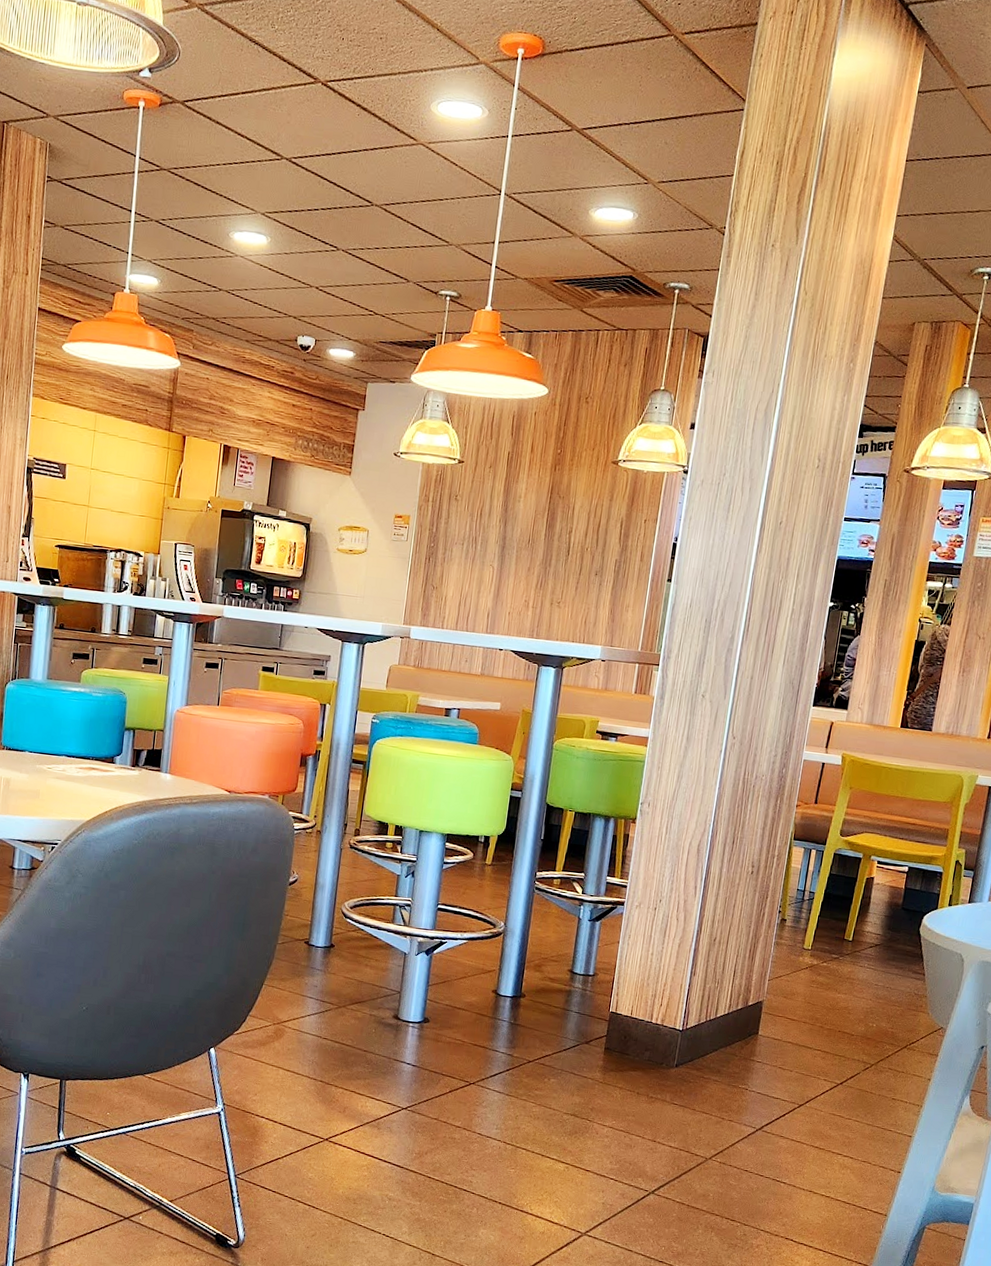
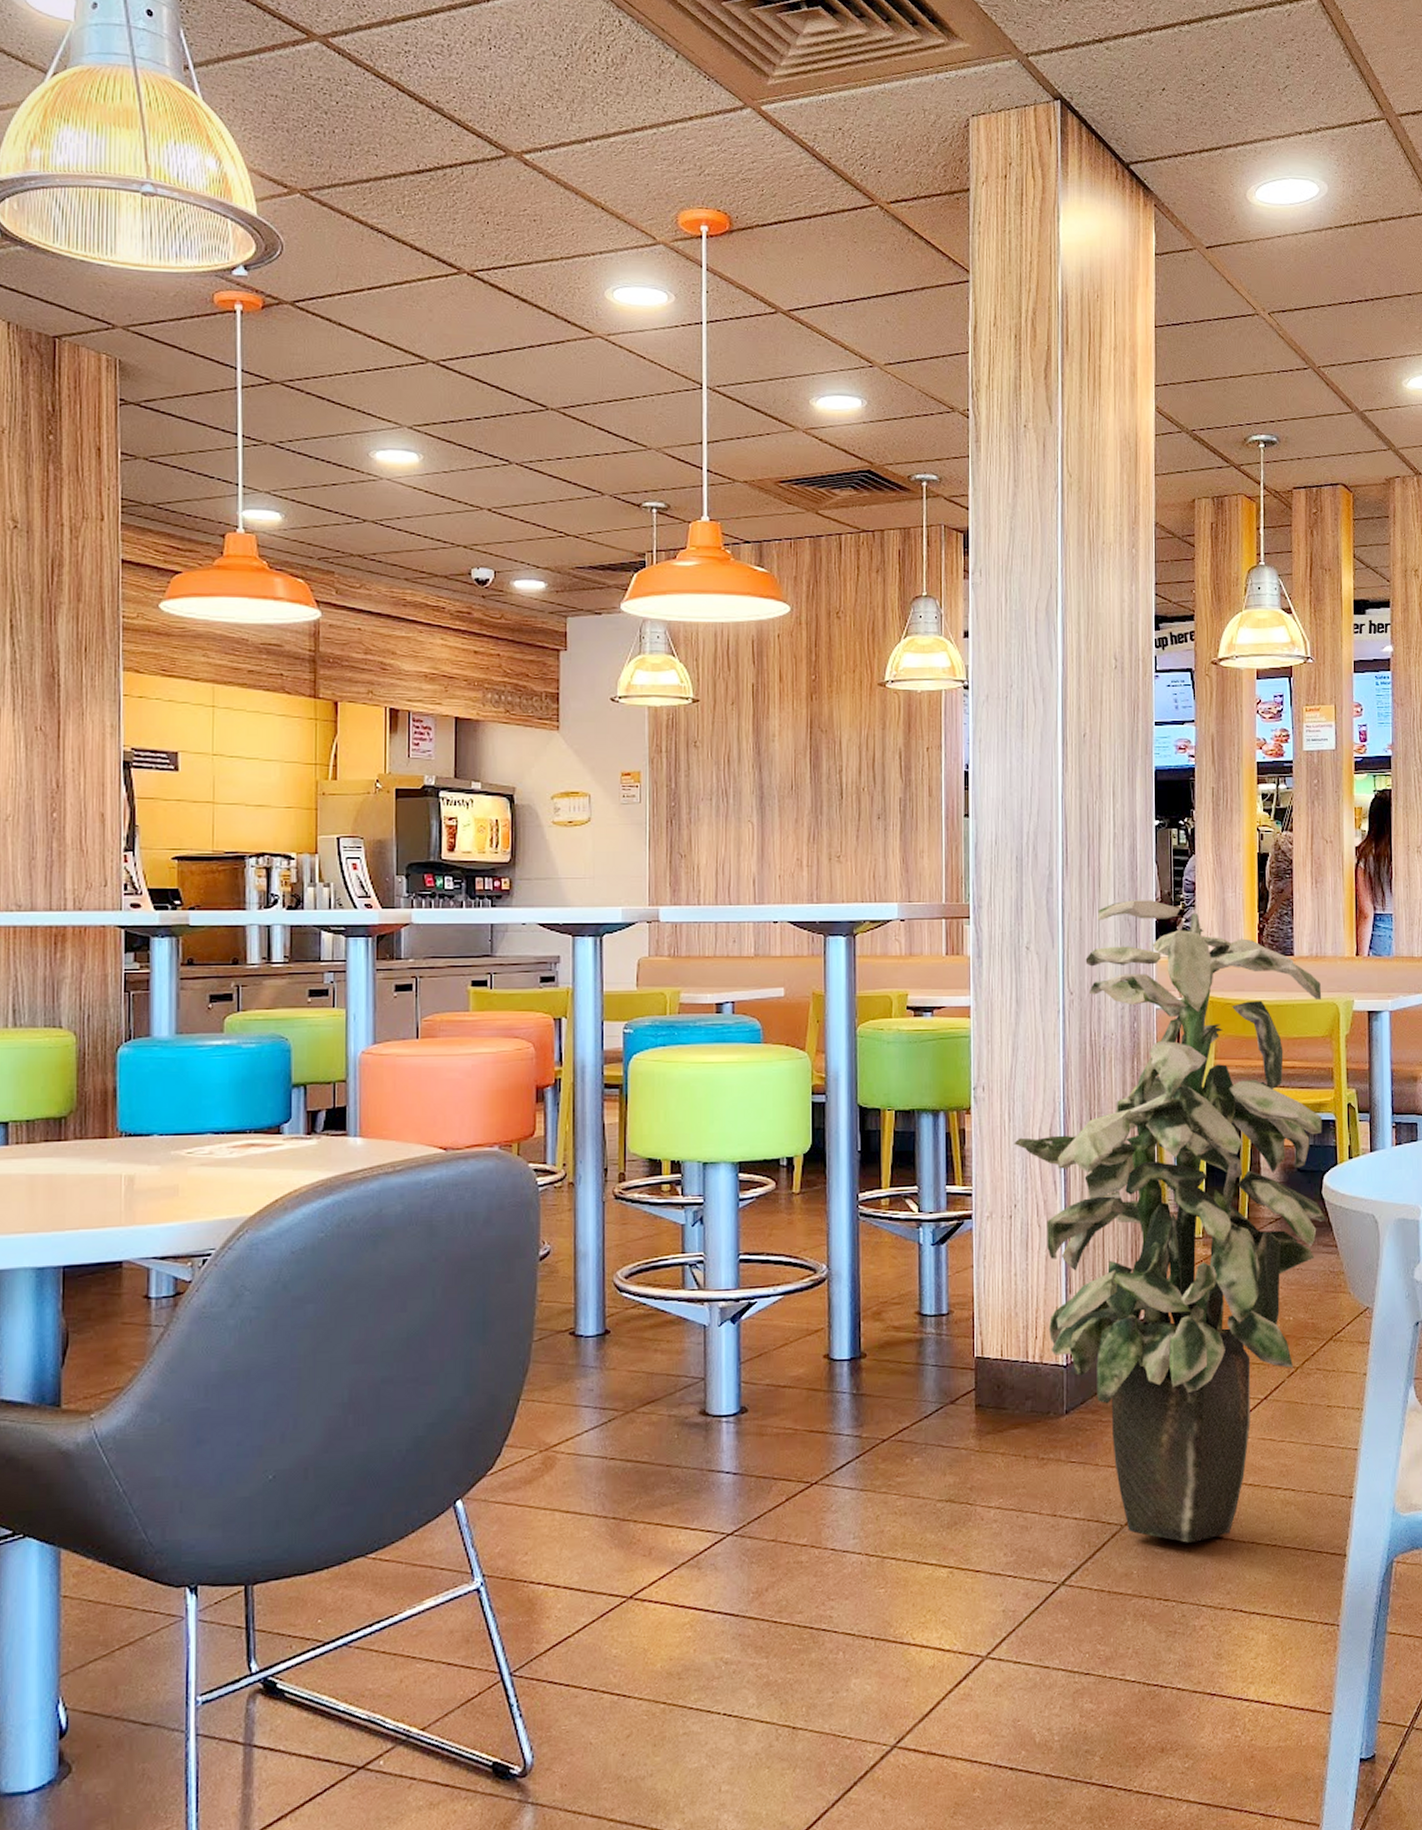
indoor plant: none [667,667,951,1182] -> present [1014,900,1326,1543]

